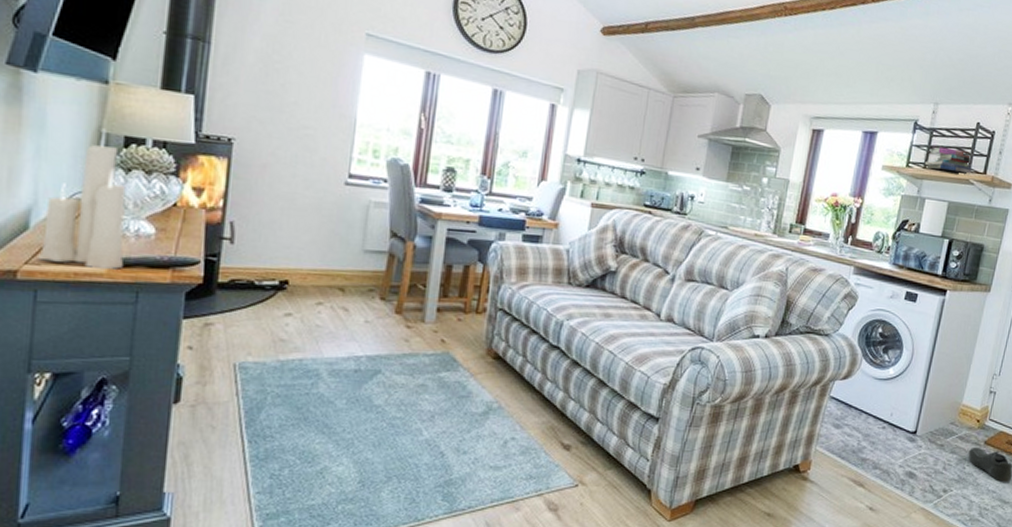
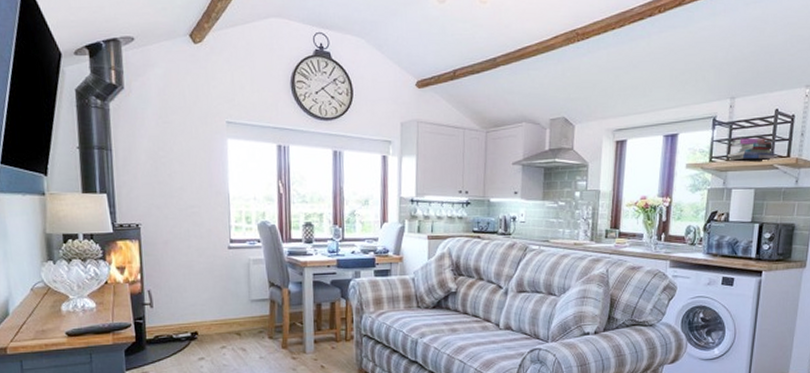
candle: present [38,129,126,271] -> none [18,231,79,340]

